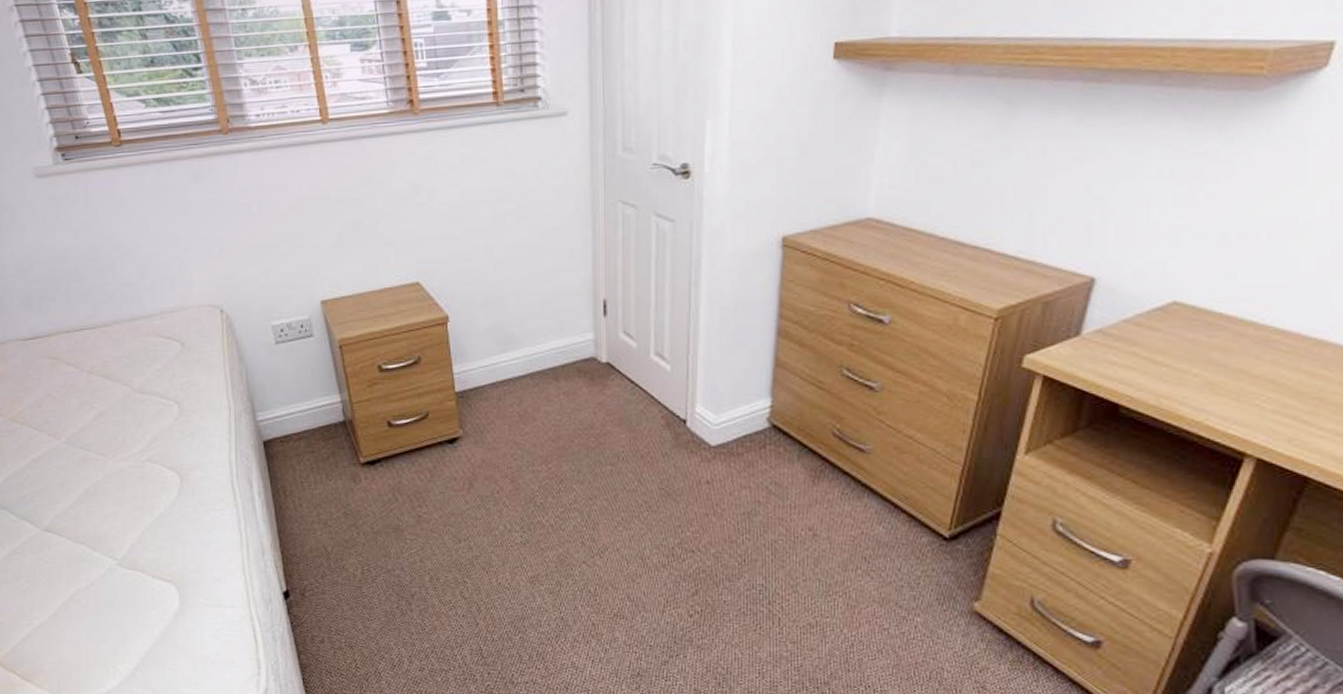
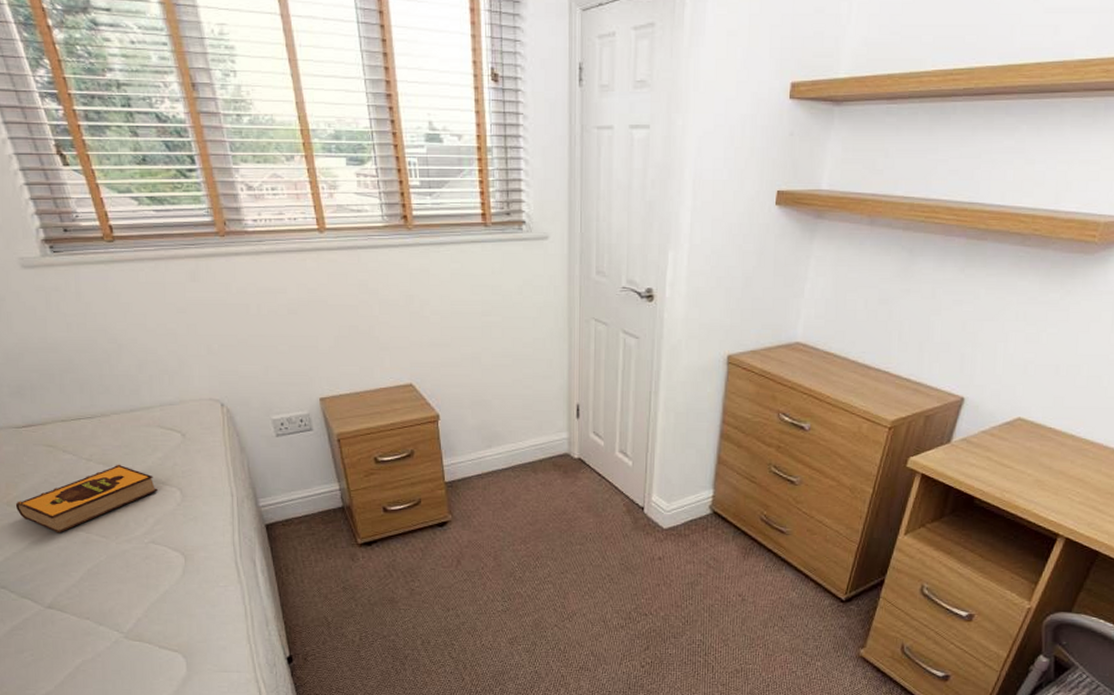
hardback book: none [19,376,155,451] -> present [15,464,158,533]

